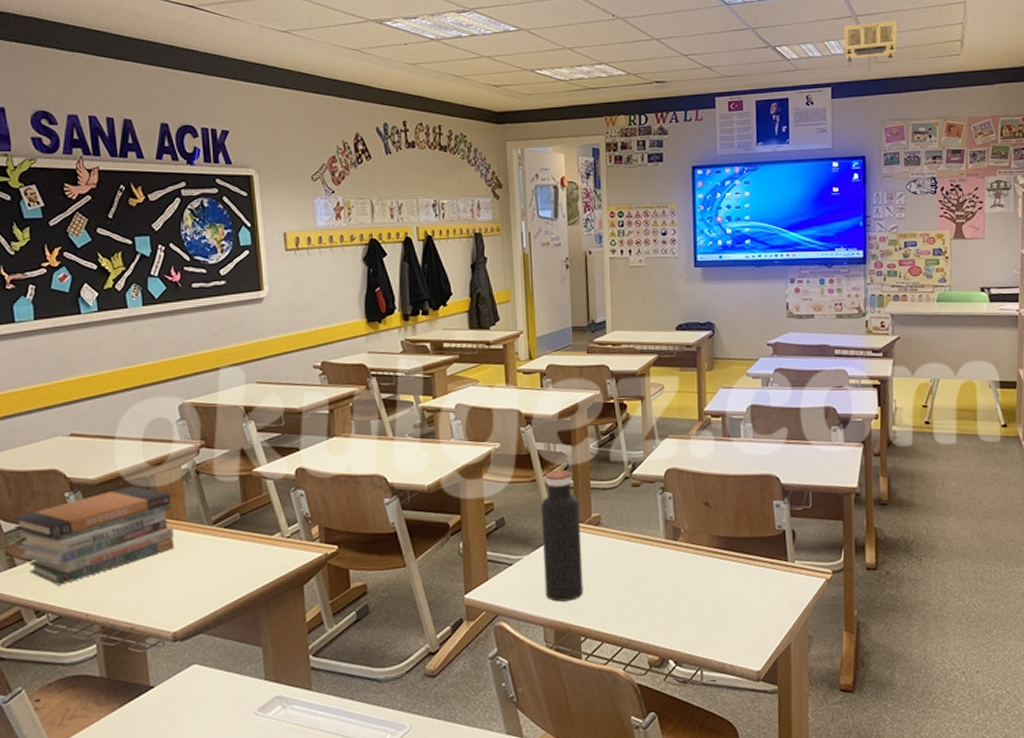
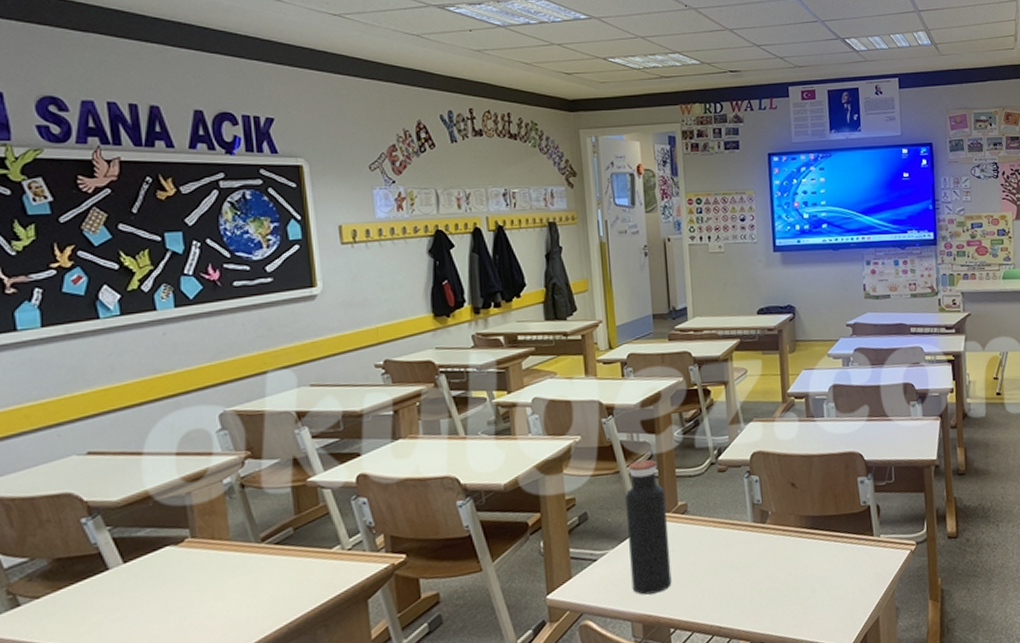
book stack: present [13,486,175,586] -> none [15,505,217,624]
projector: present [843,20,898,72] -> none [908,16,958,64]

